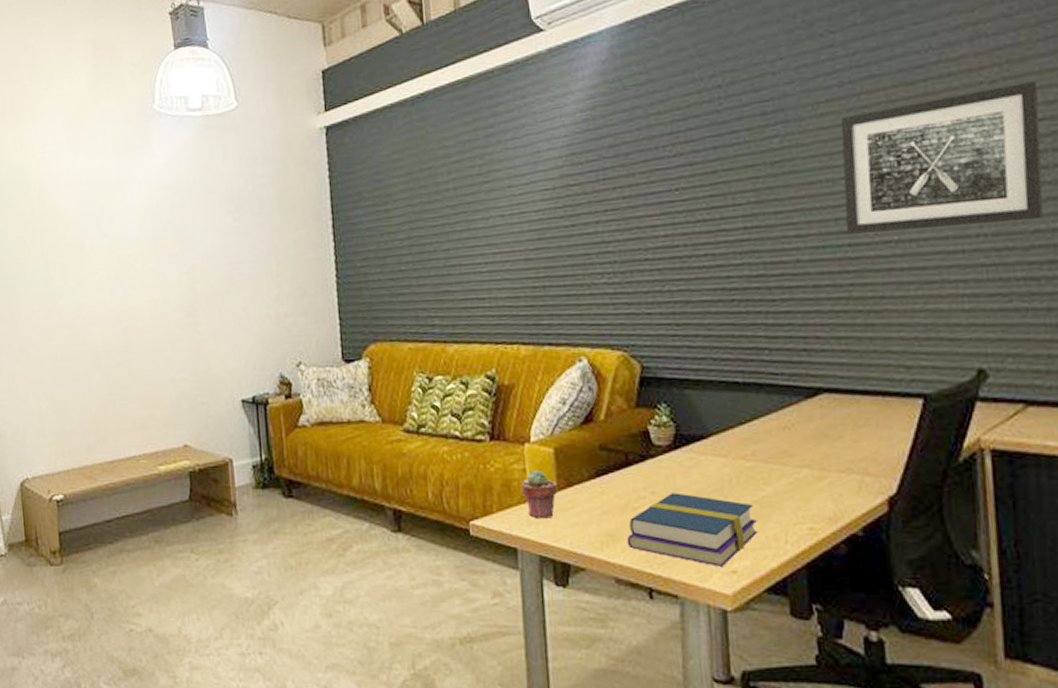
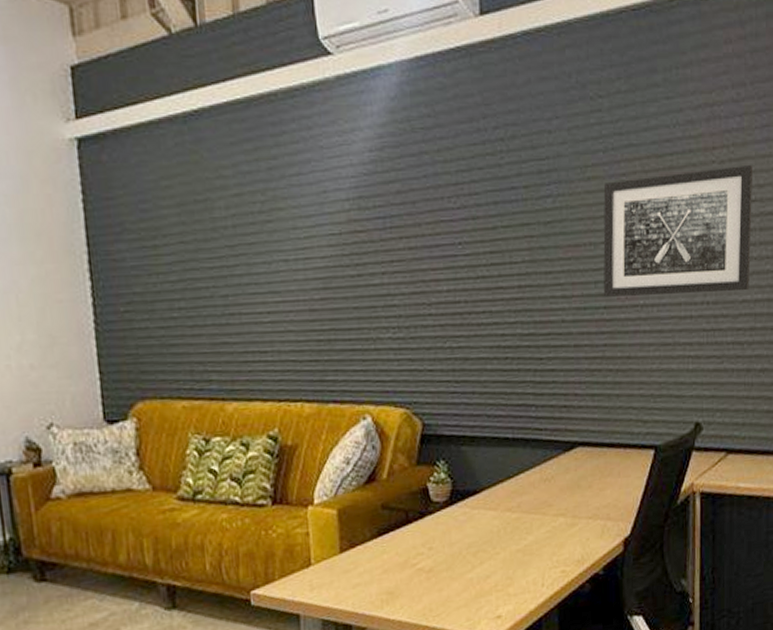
potted succulent: present [521,470,558,519] -> none [304,533,341,583]
book: present [626,493,758,567] -> none [405,546,520,614]

